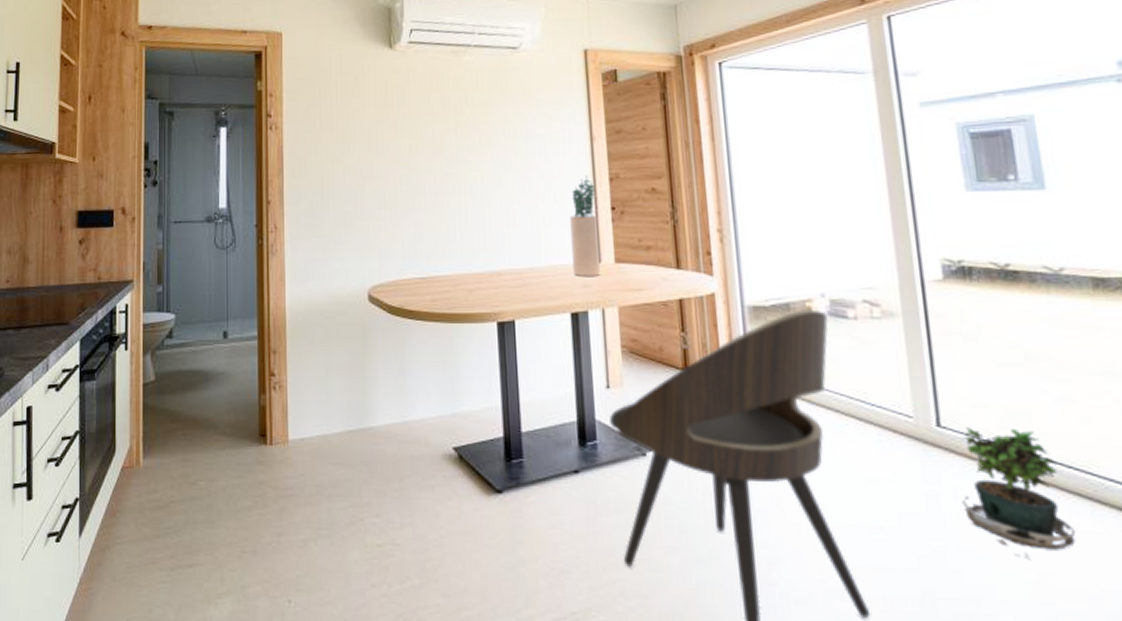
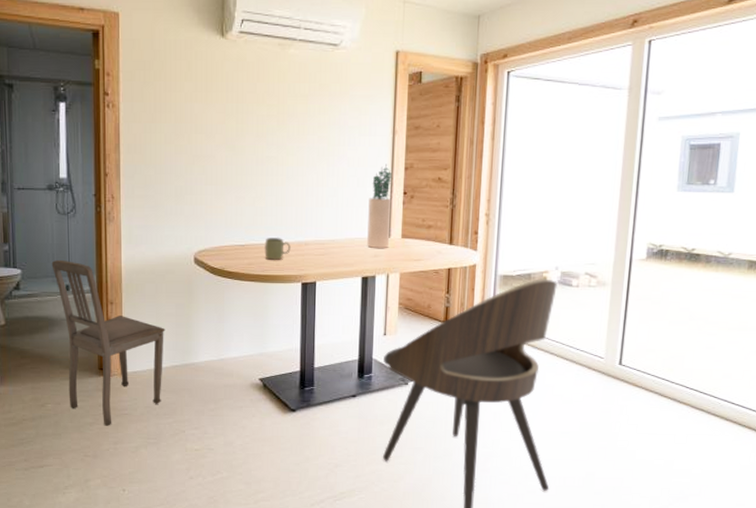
dining chair: none [208,301,337,511] -> present [51,259,165,426]
mug: none [449,268,481,295] -> present [264,238,291,260]
potted plant: present [961,427,1076,560] -> none [625,365,695,452]

